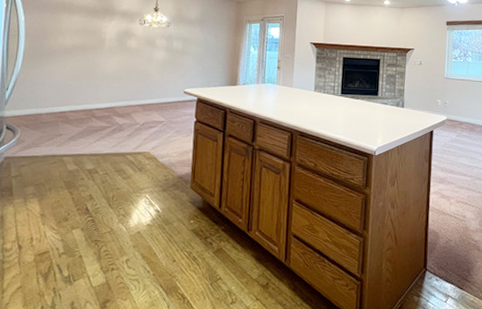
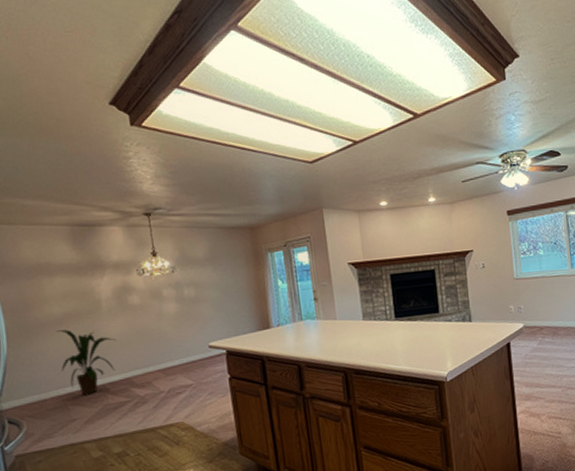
house plant: none [60,58,111,116] -> present [56,329,117,395]

